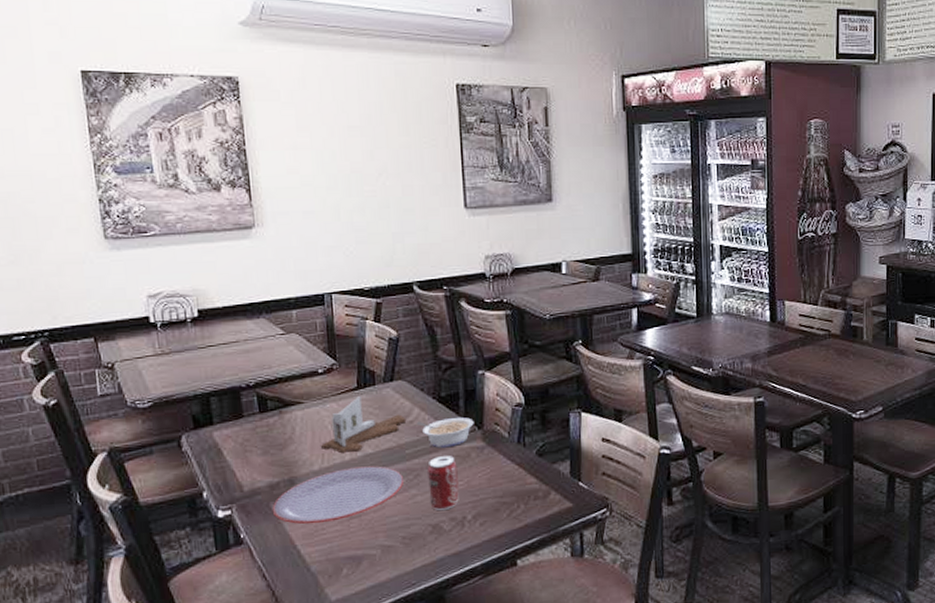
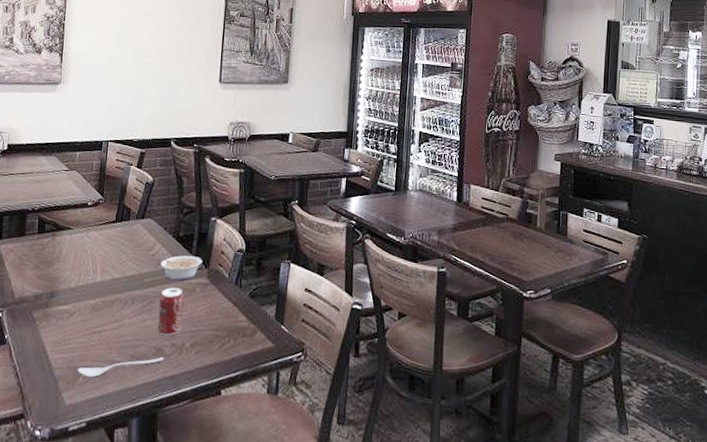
plate: present [272,466,405,525] -> none [33,288,140,334]
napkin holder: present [321,396,407,454] -> none [80,228,150,276]
spoon: none [339,534,444,568] -> present [77,357,164,378]

